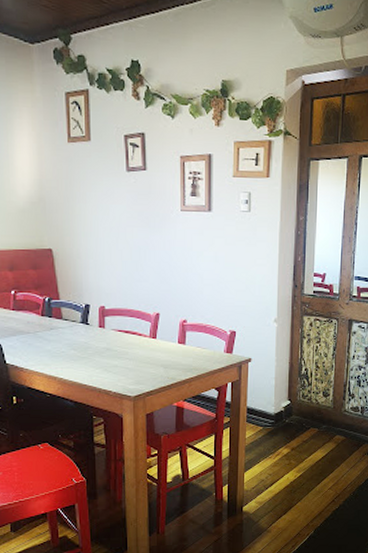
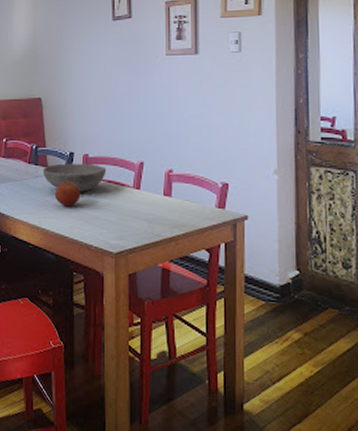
bowl: none [57,315,124,342] -> present [42,163,107,192]
fruit: none [70,331,98,357] -> present [54,180,81,207]

